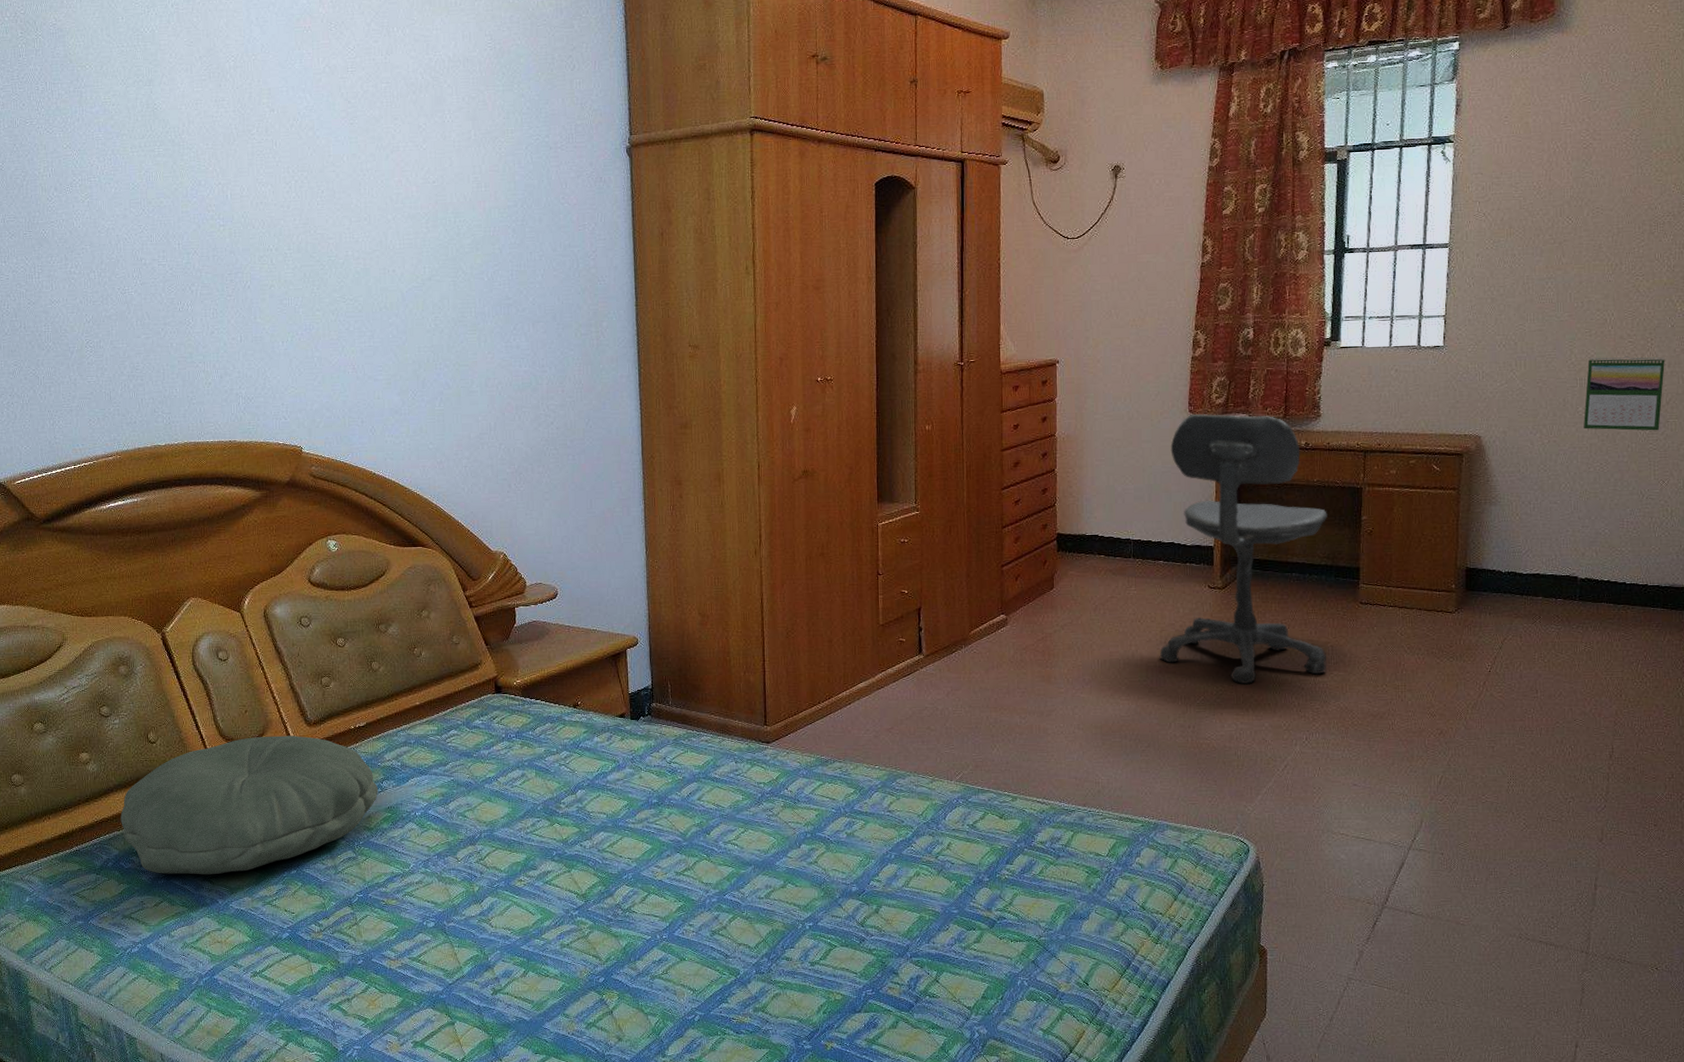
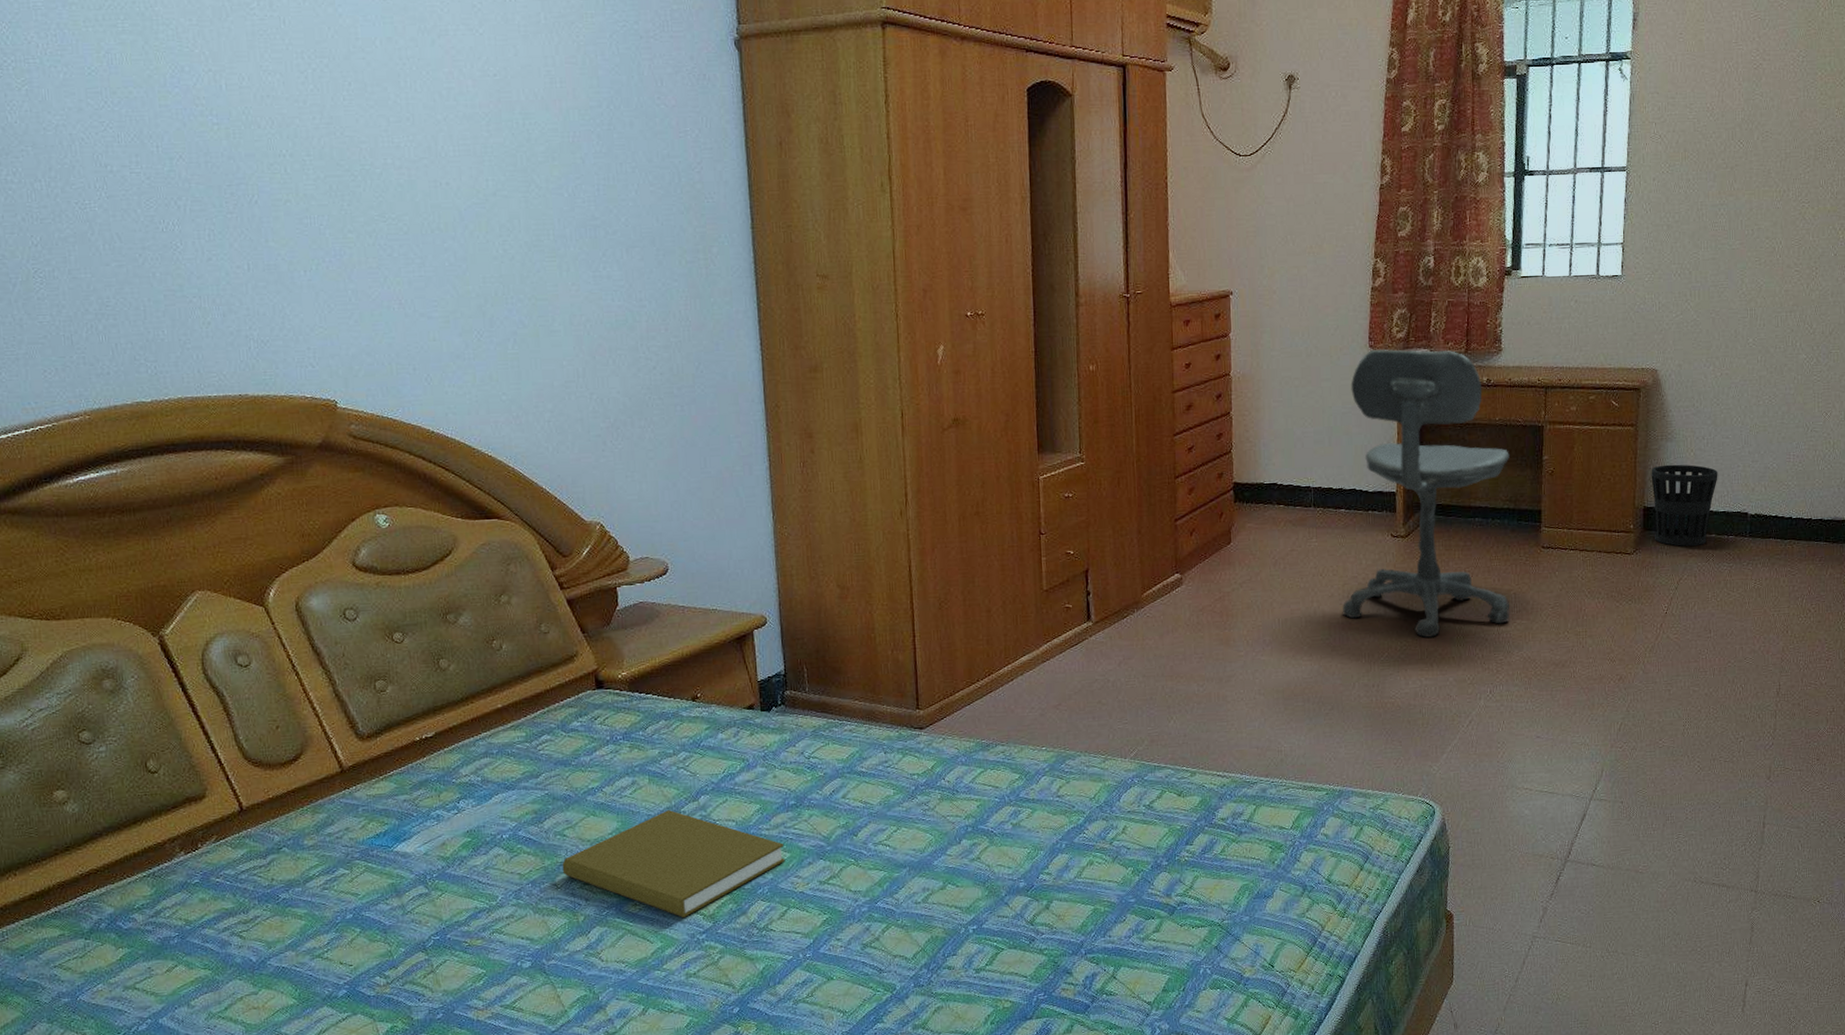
pillow: present [120,735,378,875] -> none [114,753,454,932]
book: none [462,801,648,895] -> present [562,810,786,918]
wastebasket: none [1474,527,1545,607] -> present [1651,464,1718,546]
calendar: present [1584,356,1665,431] -> none [1754,285,1828,362]

